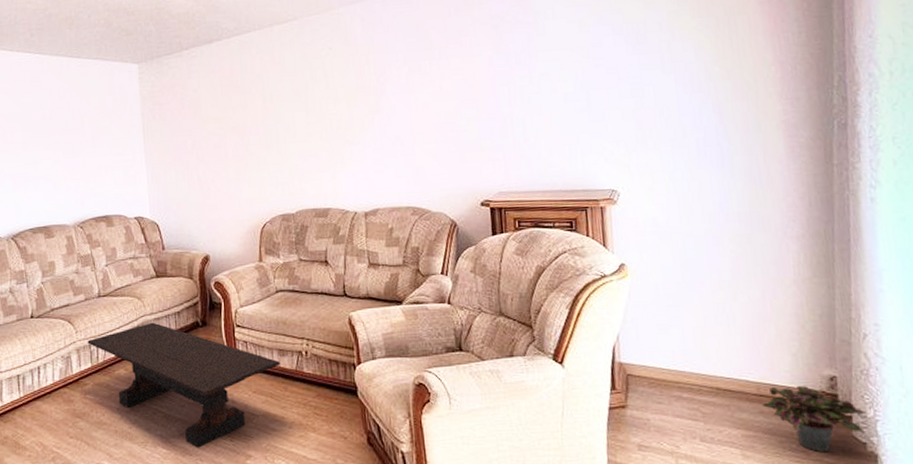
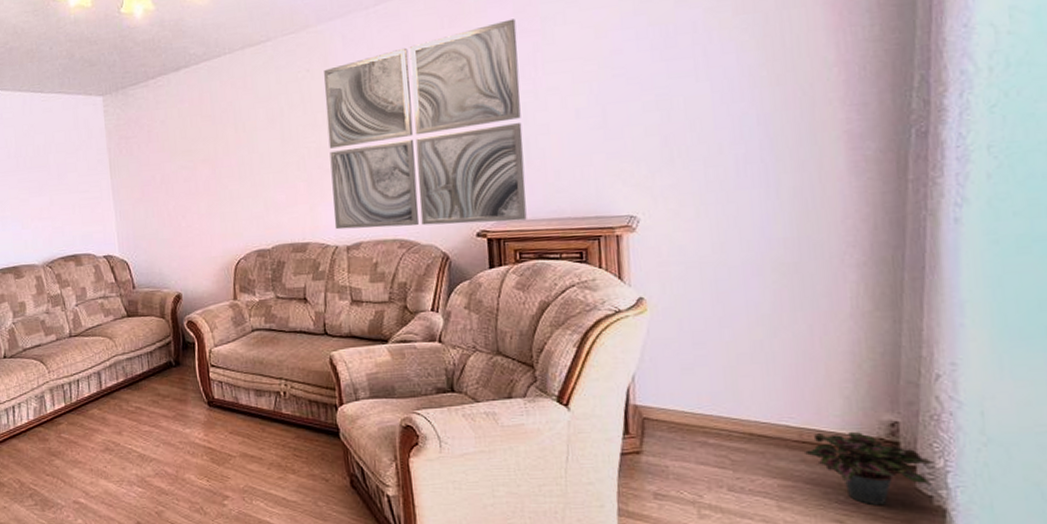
coffee table: present [87,322,281,448] -> none [60,362,258,488]
wall art: none [345,11,524,197] -> present [324,19,527,230]

